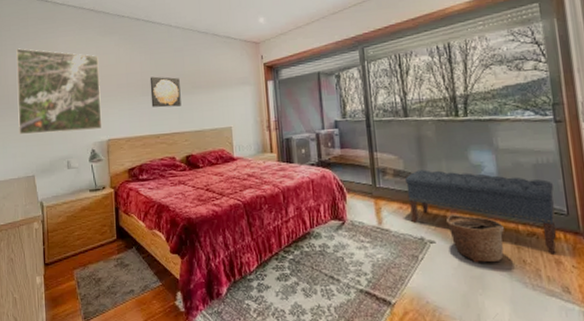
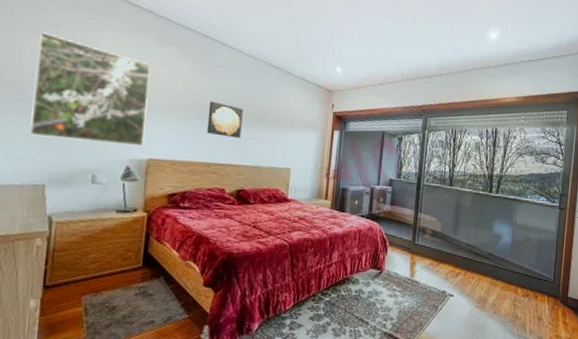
bench: present [404,170,557,254] -> none [438,233,548,312]
basket: present [446,214,504,263] -> none [466,273,507,316]

